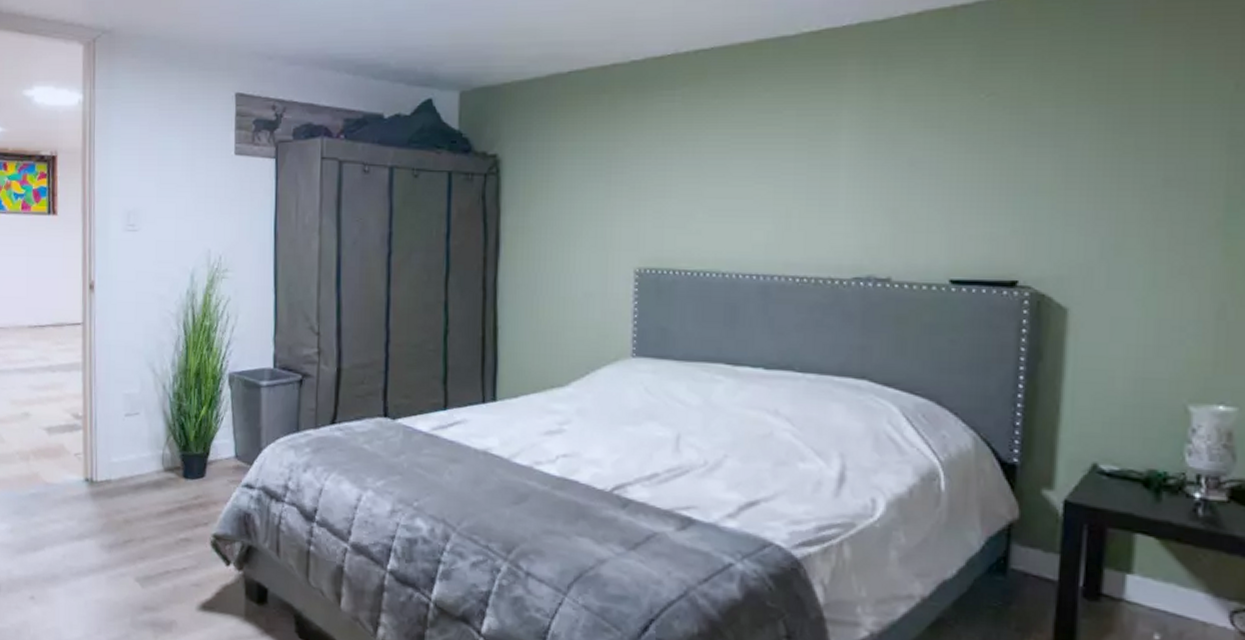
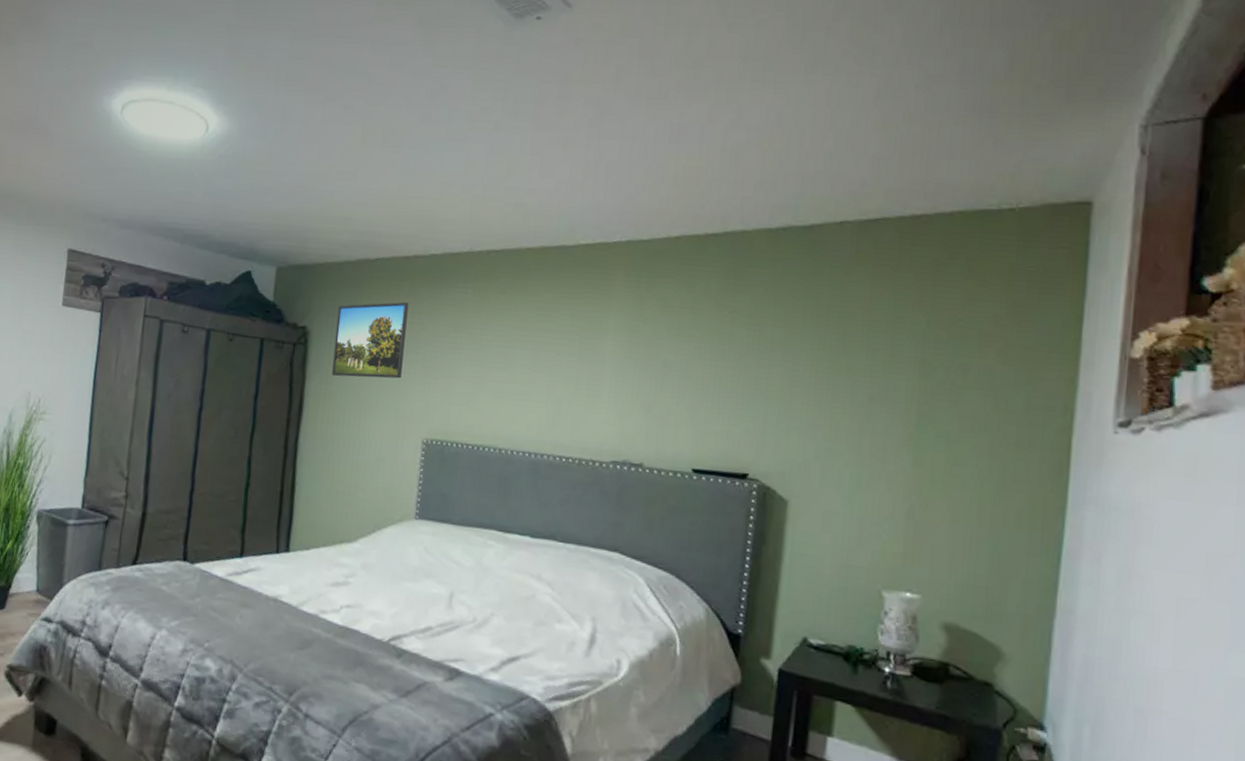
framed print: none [528,118,609,206] -> present [331,302,409,379]

